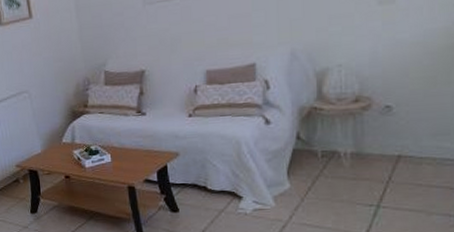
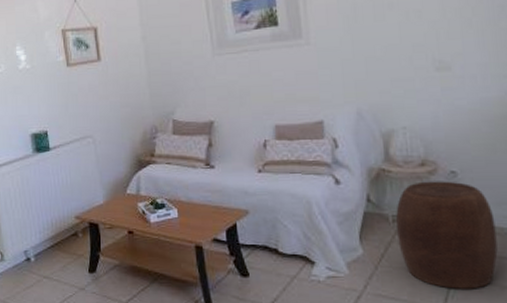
stool: none [325,115,428,217] -> present [396,181,498,289]

